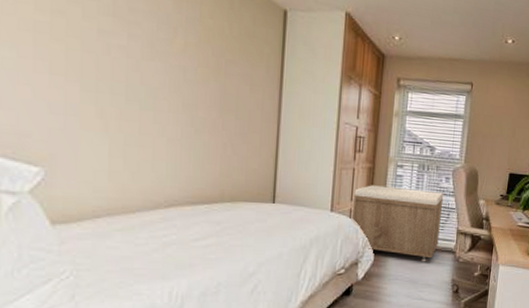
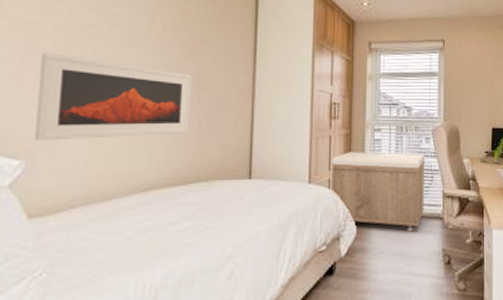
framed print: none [53,57,216,155] -> present [35,53,192,141]

